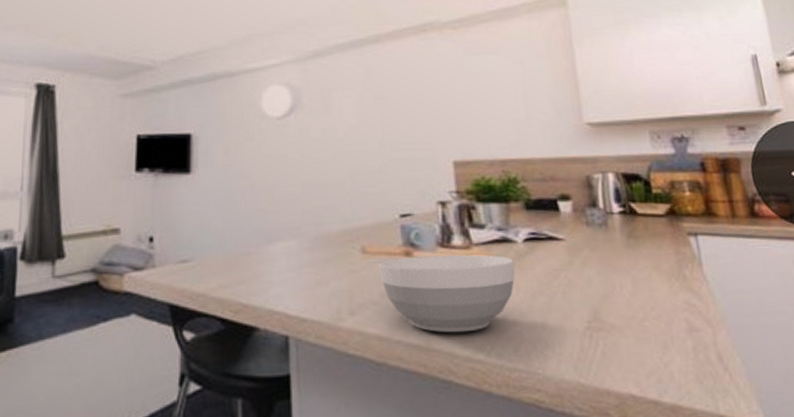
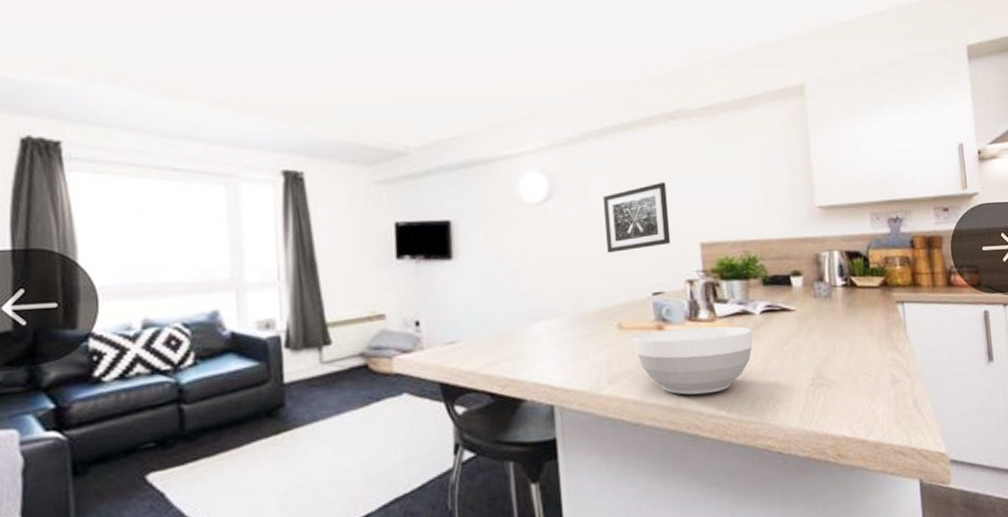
wall art: none [348,96,421,170] -> present [603,182,671,253]

